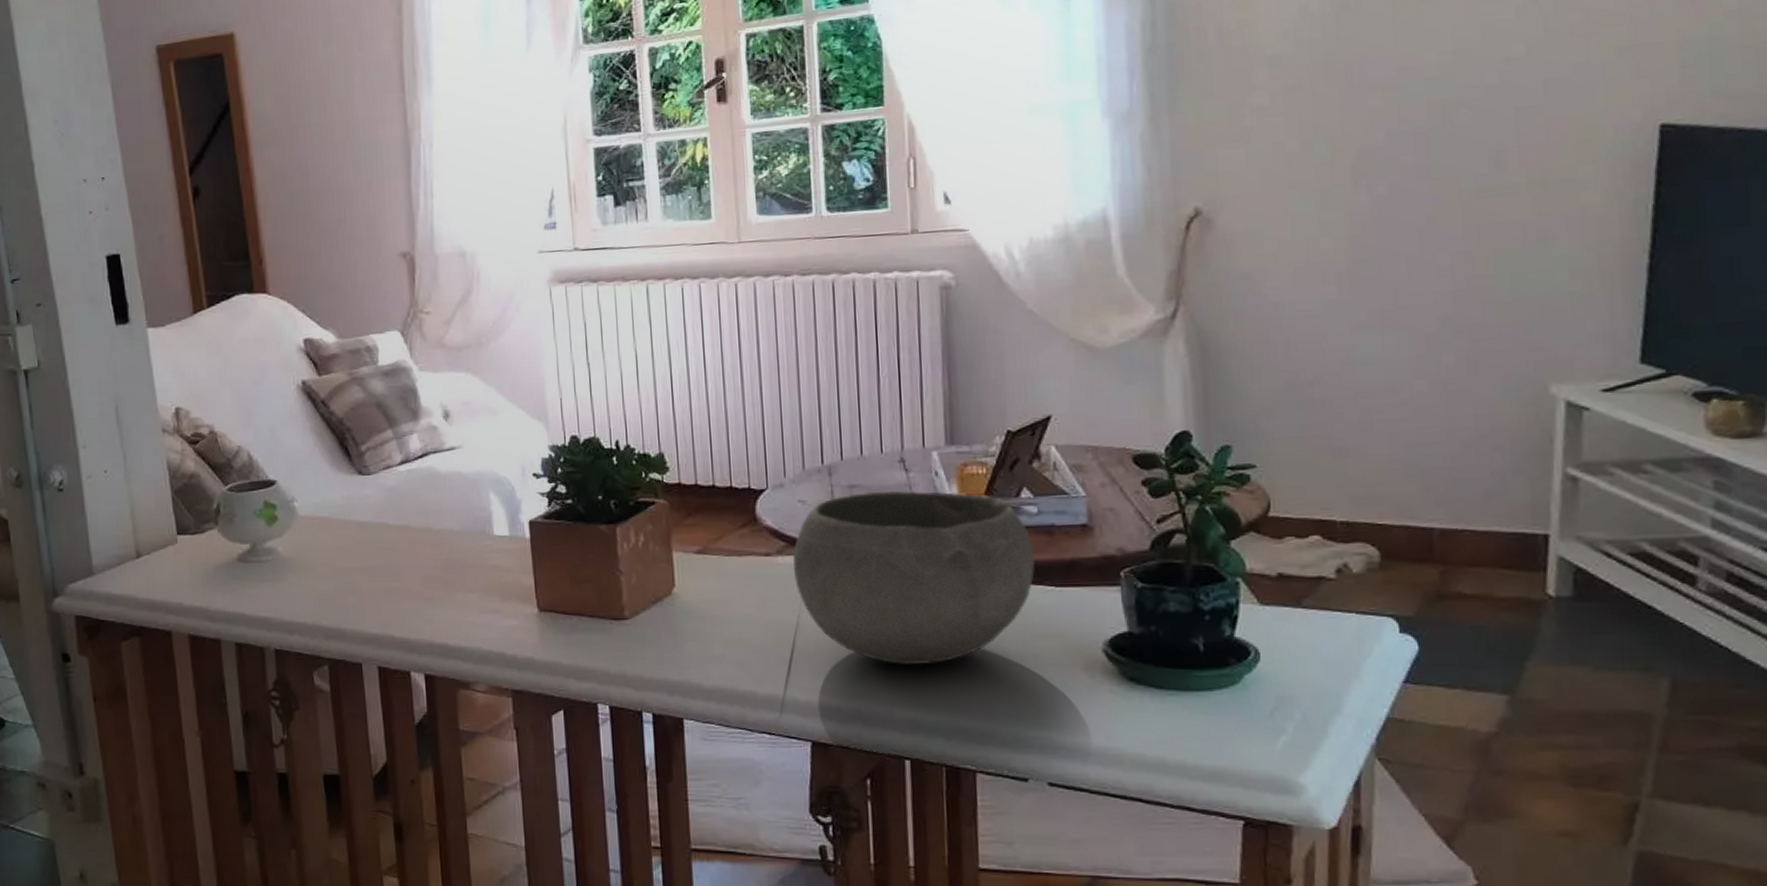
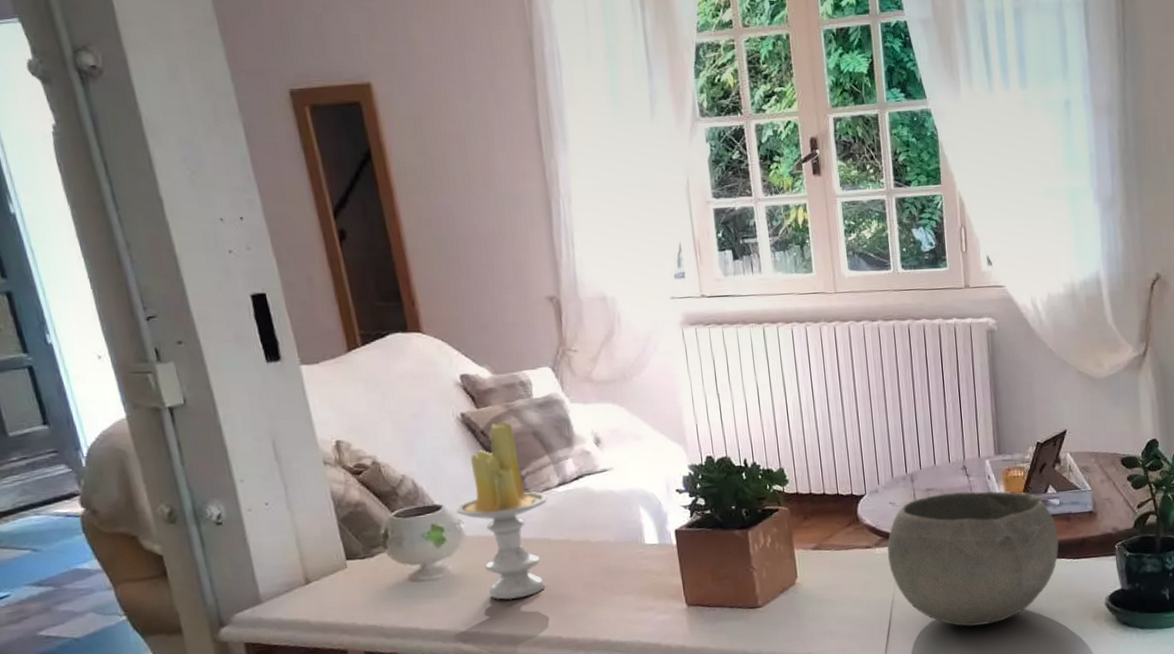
candle: none [290,390,387,590] -> present [456,421,547,600]

